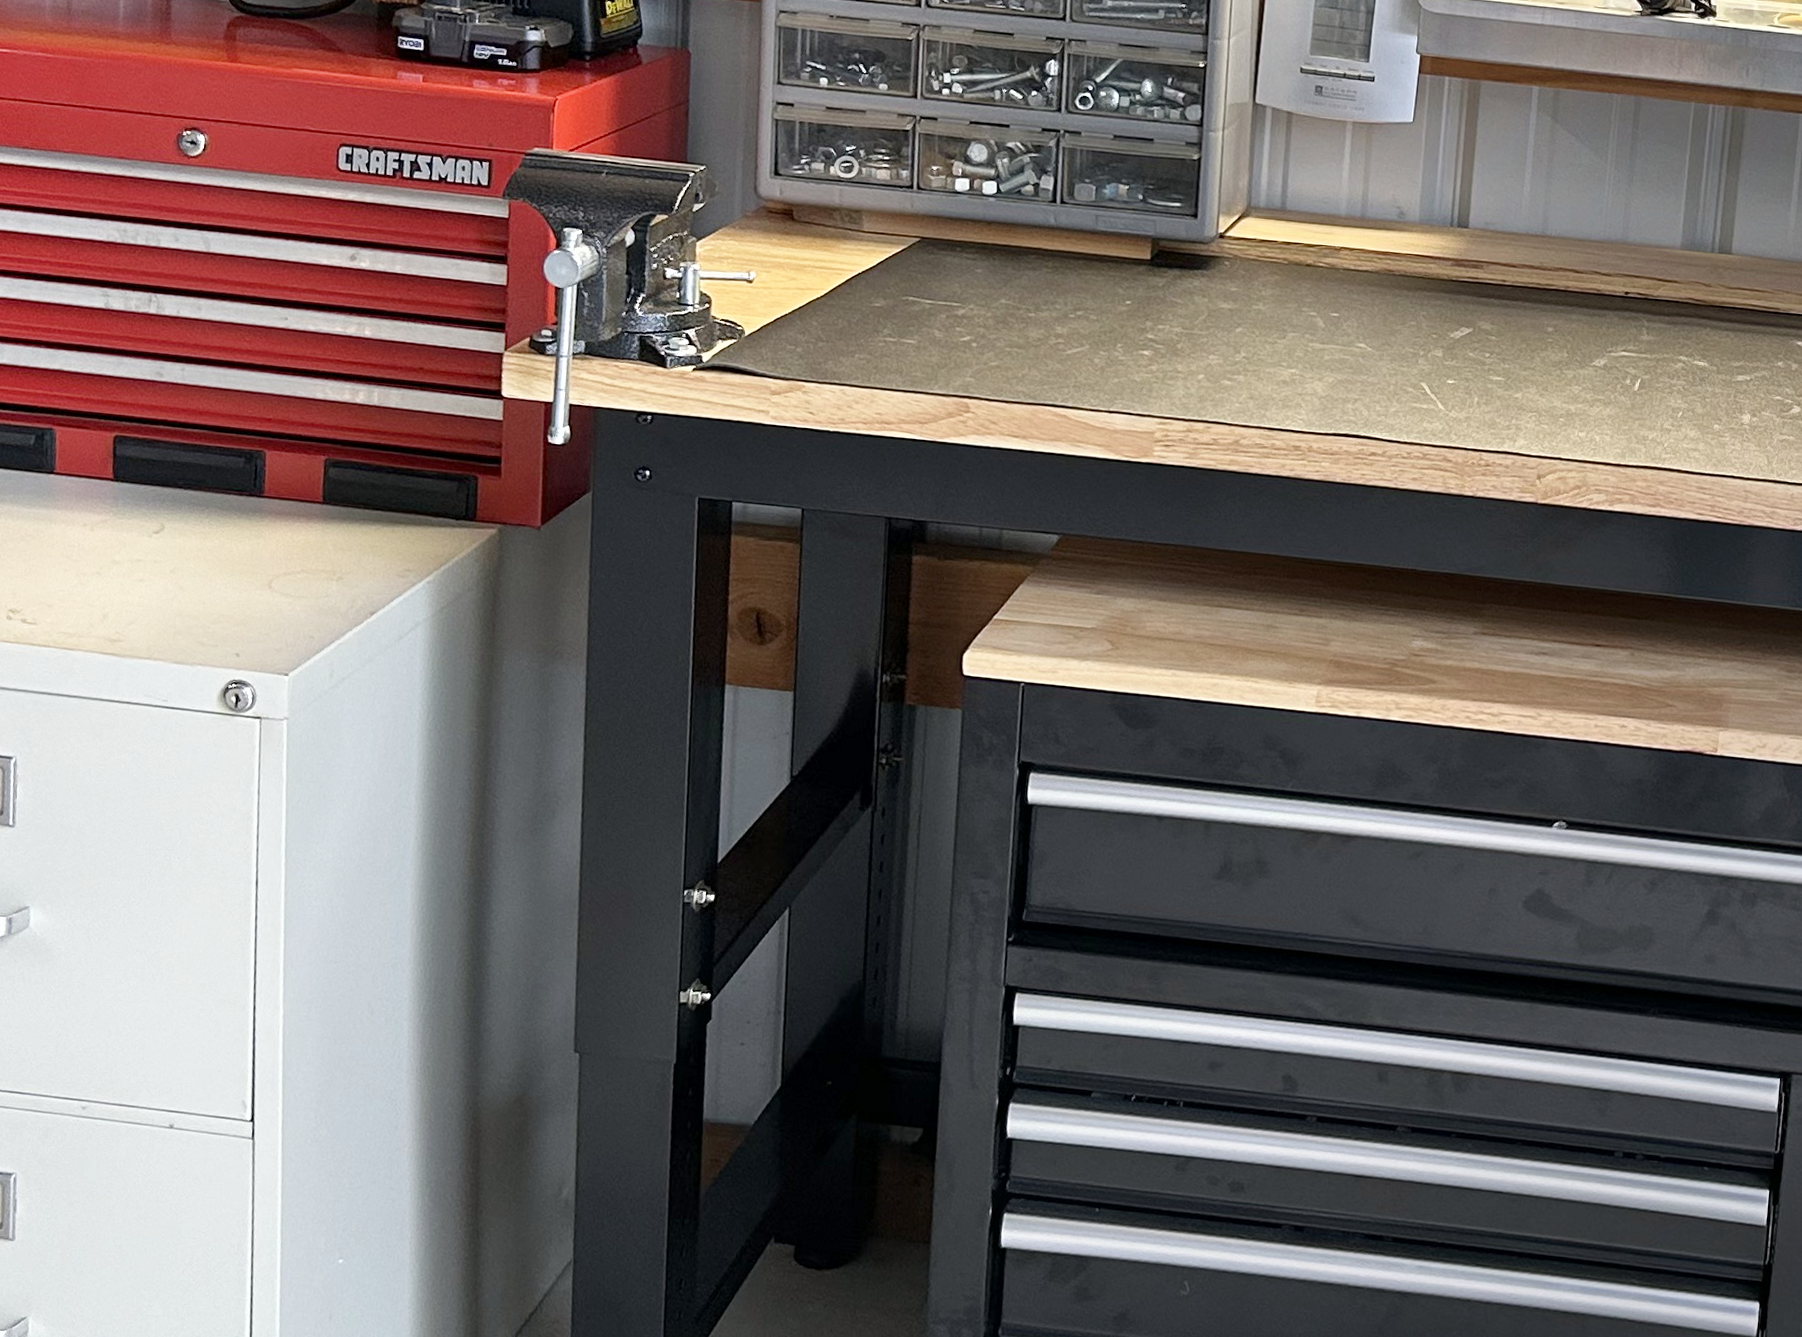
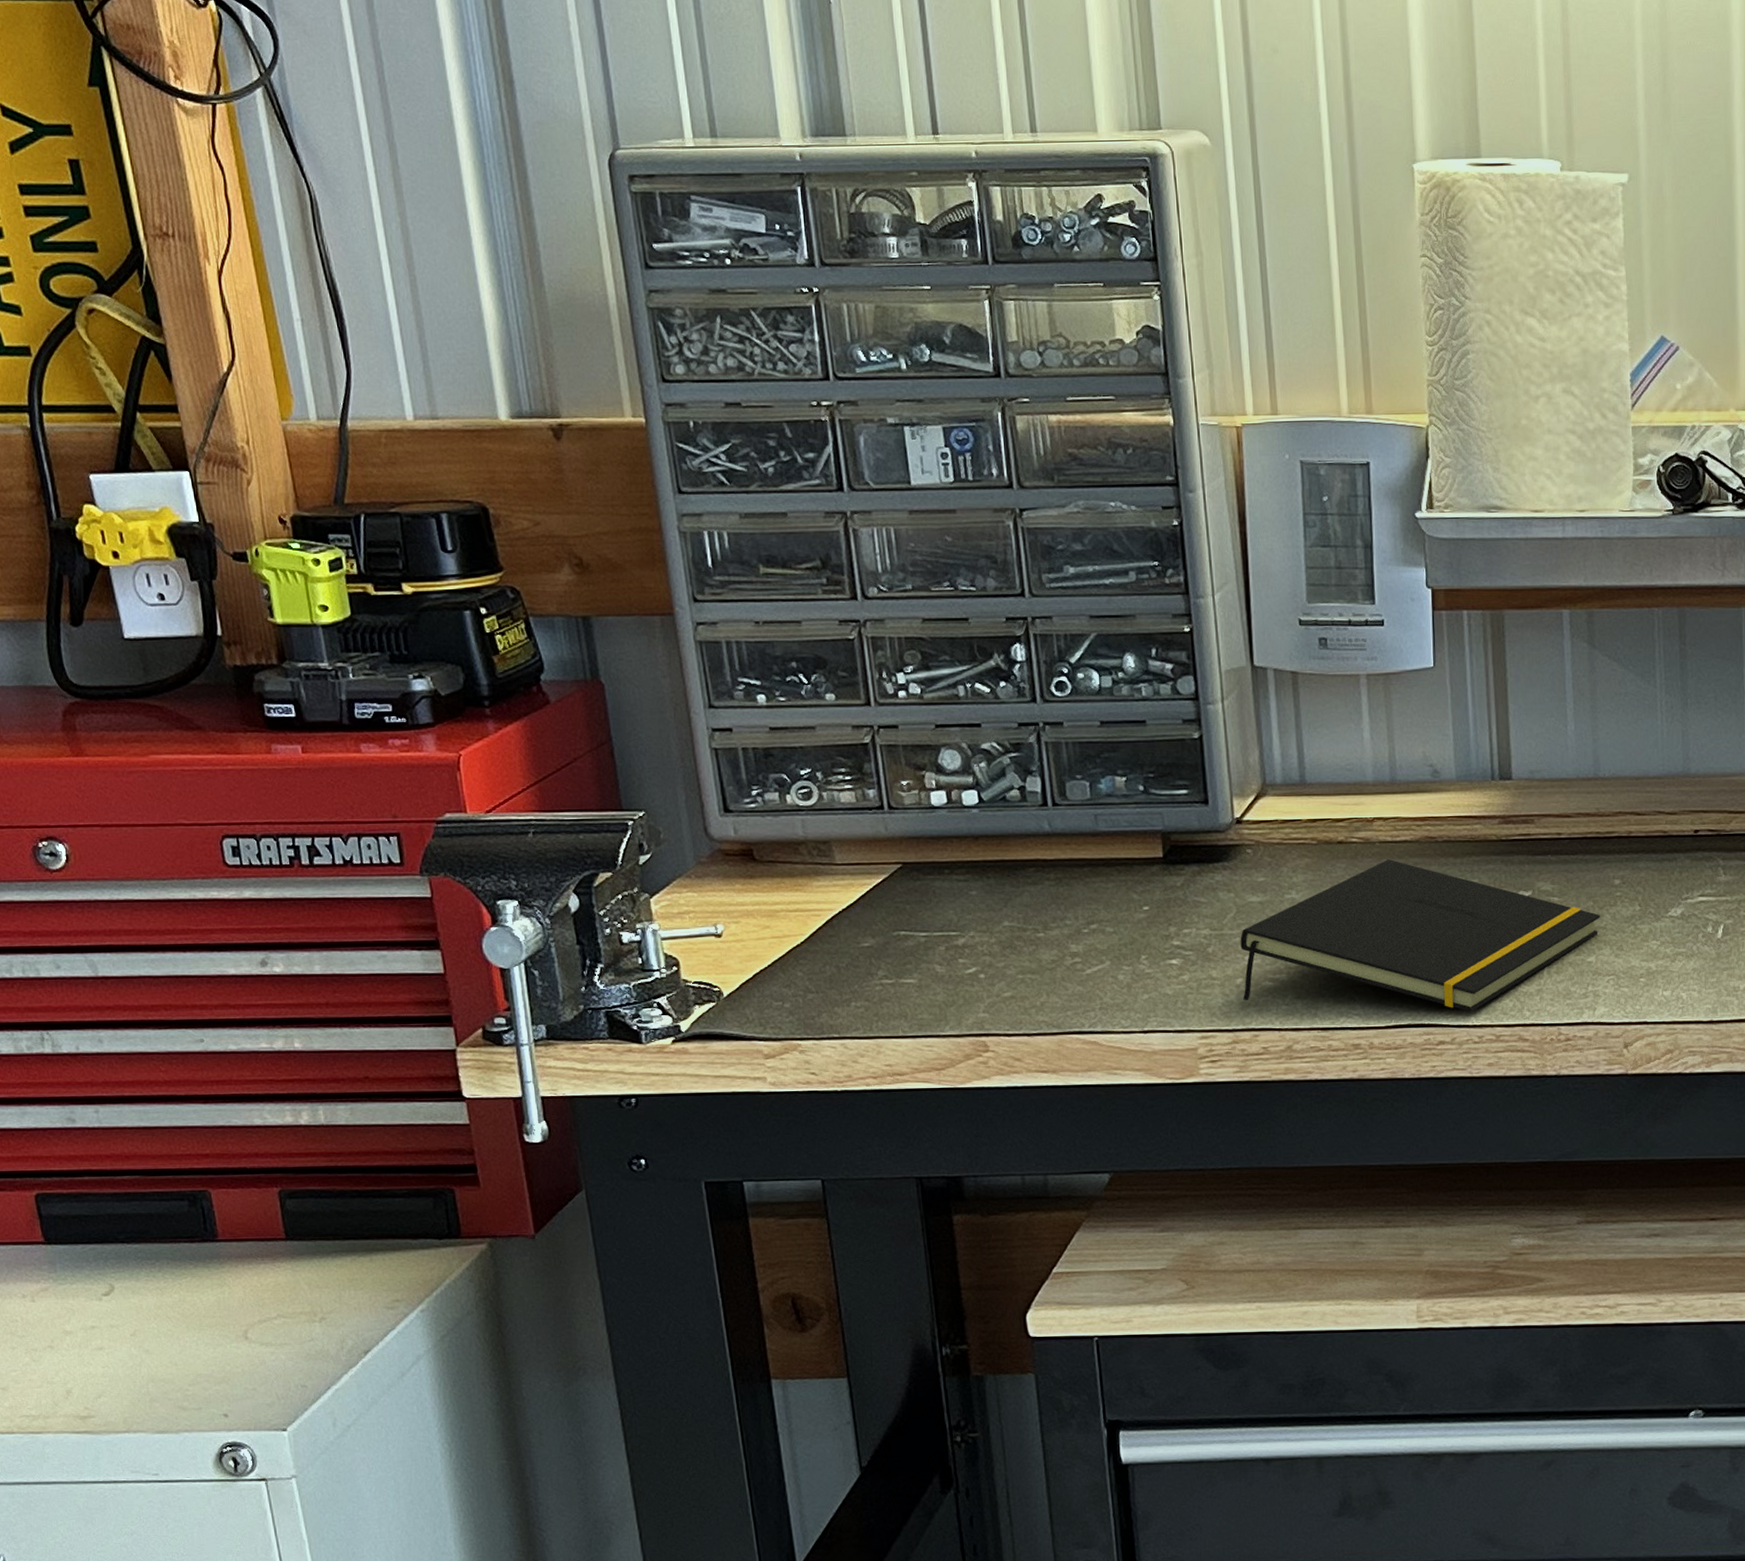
notepad: none [1202,285,1531,429] -> present [1240,859,1600,1012]

